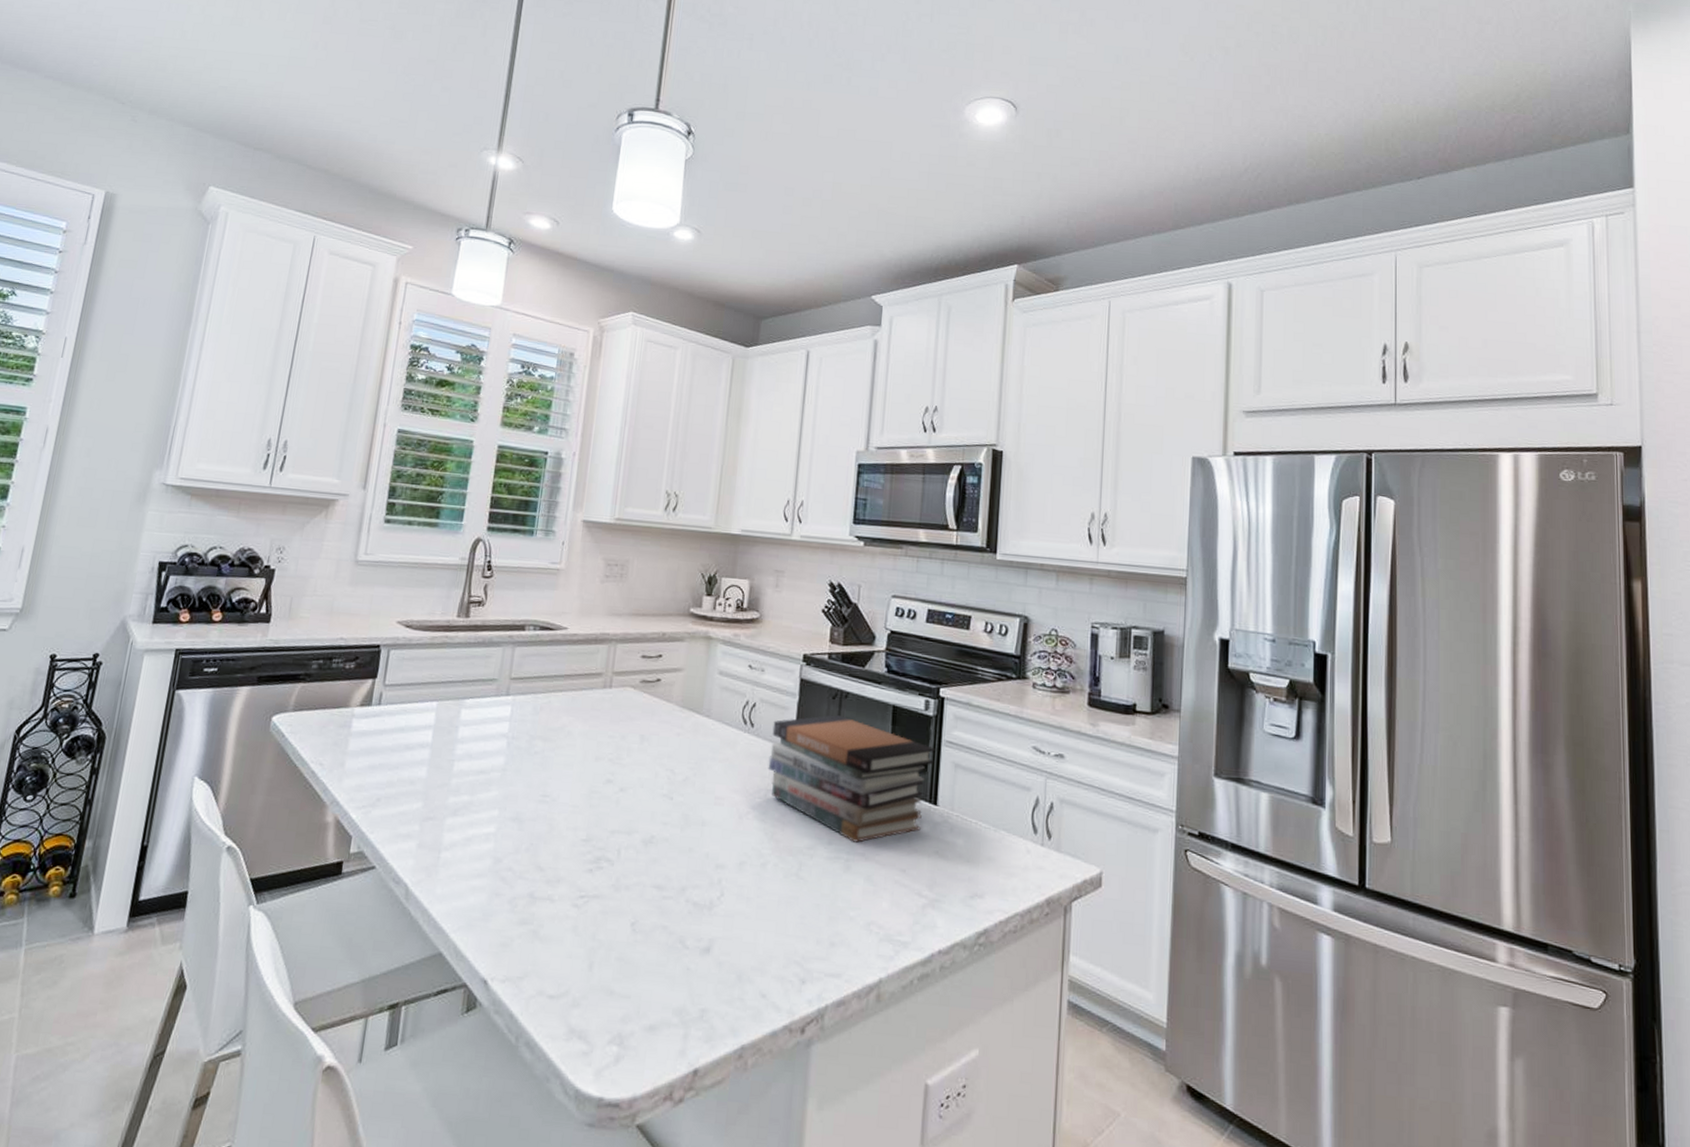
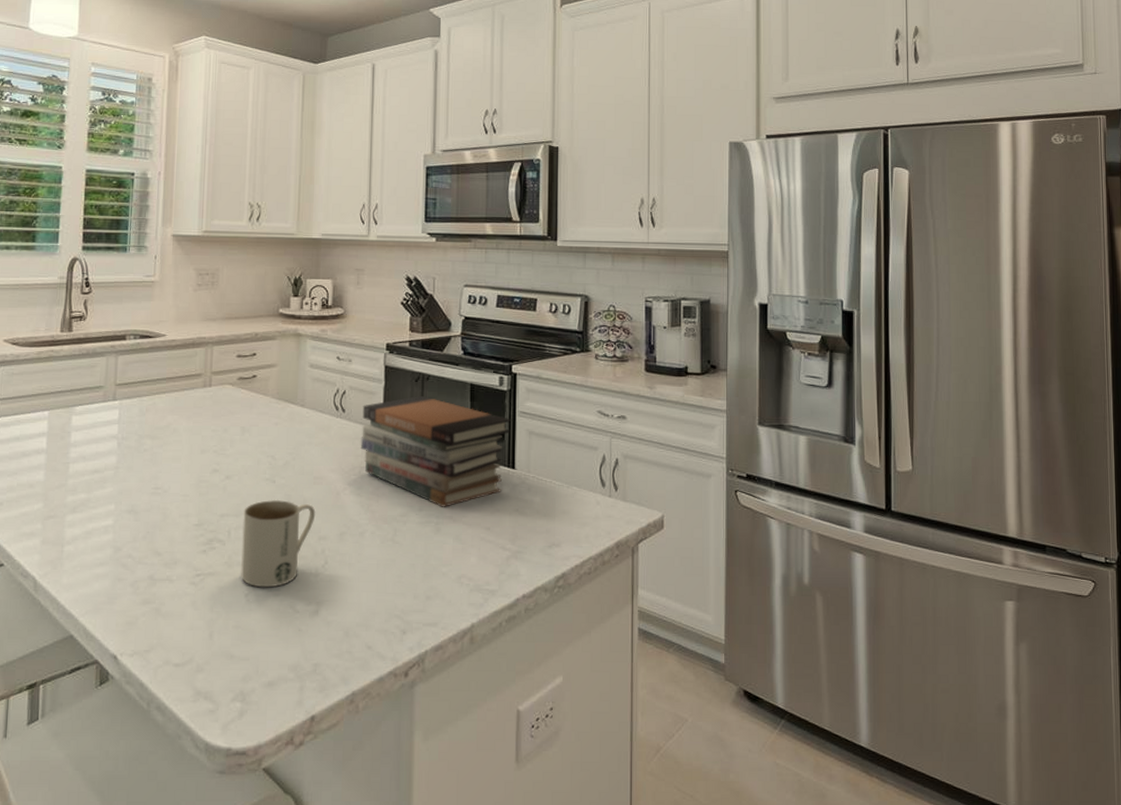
mug: none [628,818,715,918] -> present [241,499,316,588]

